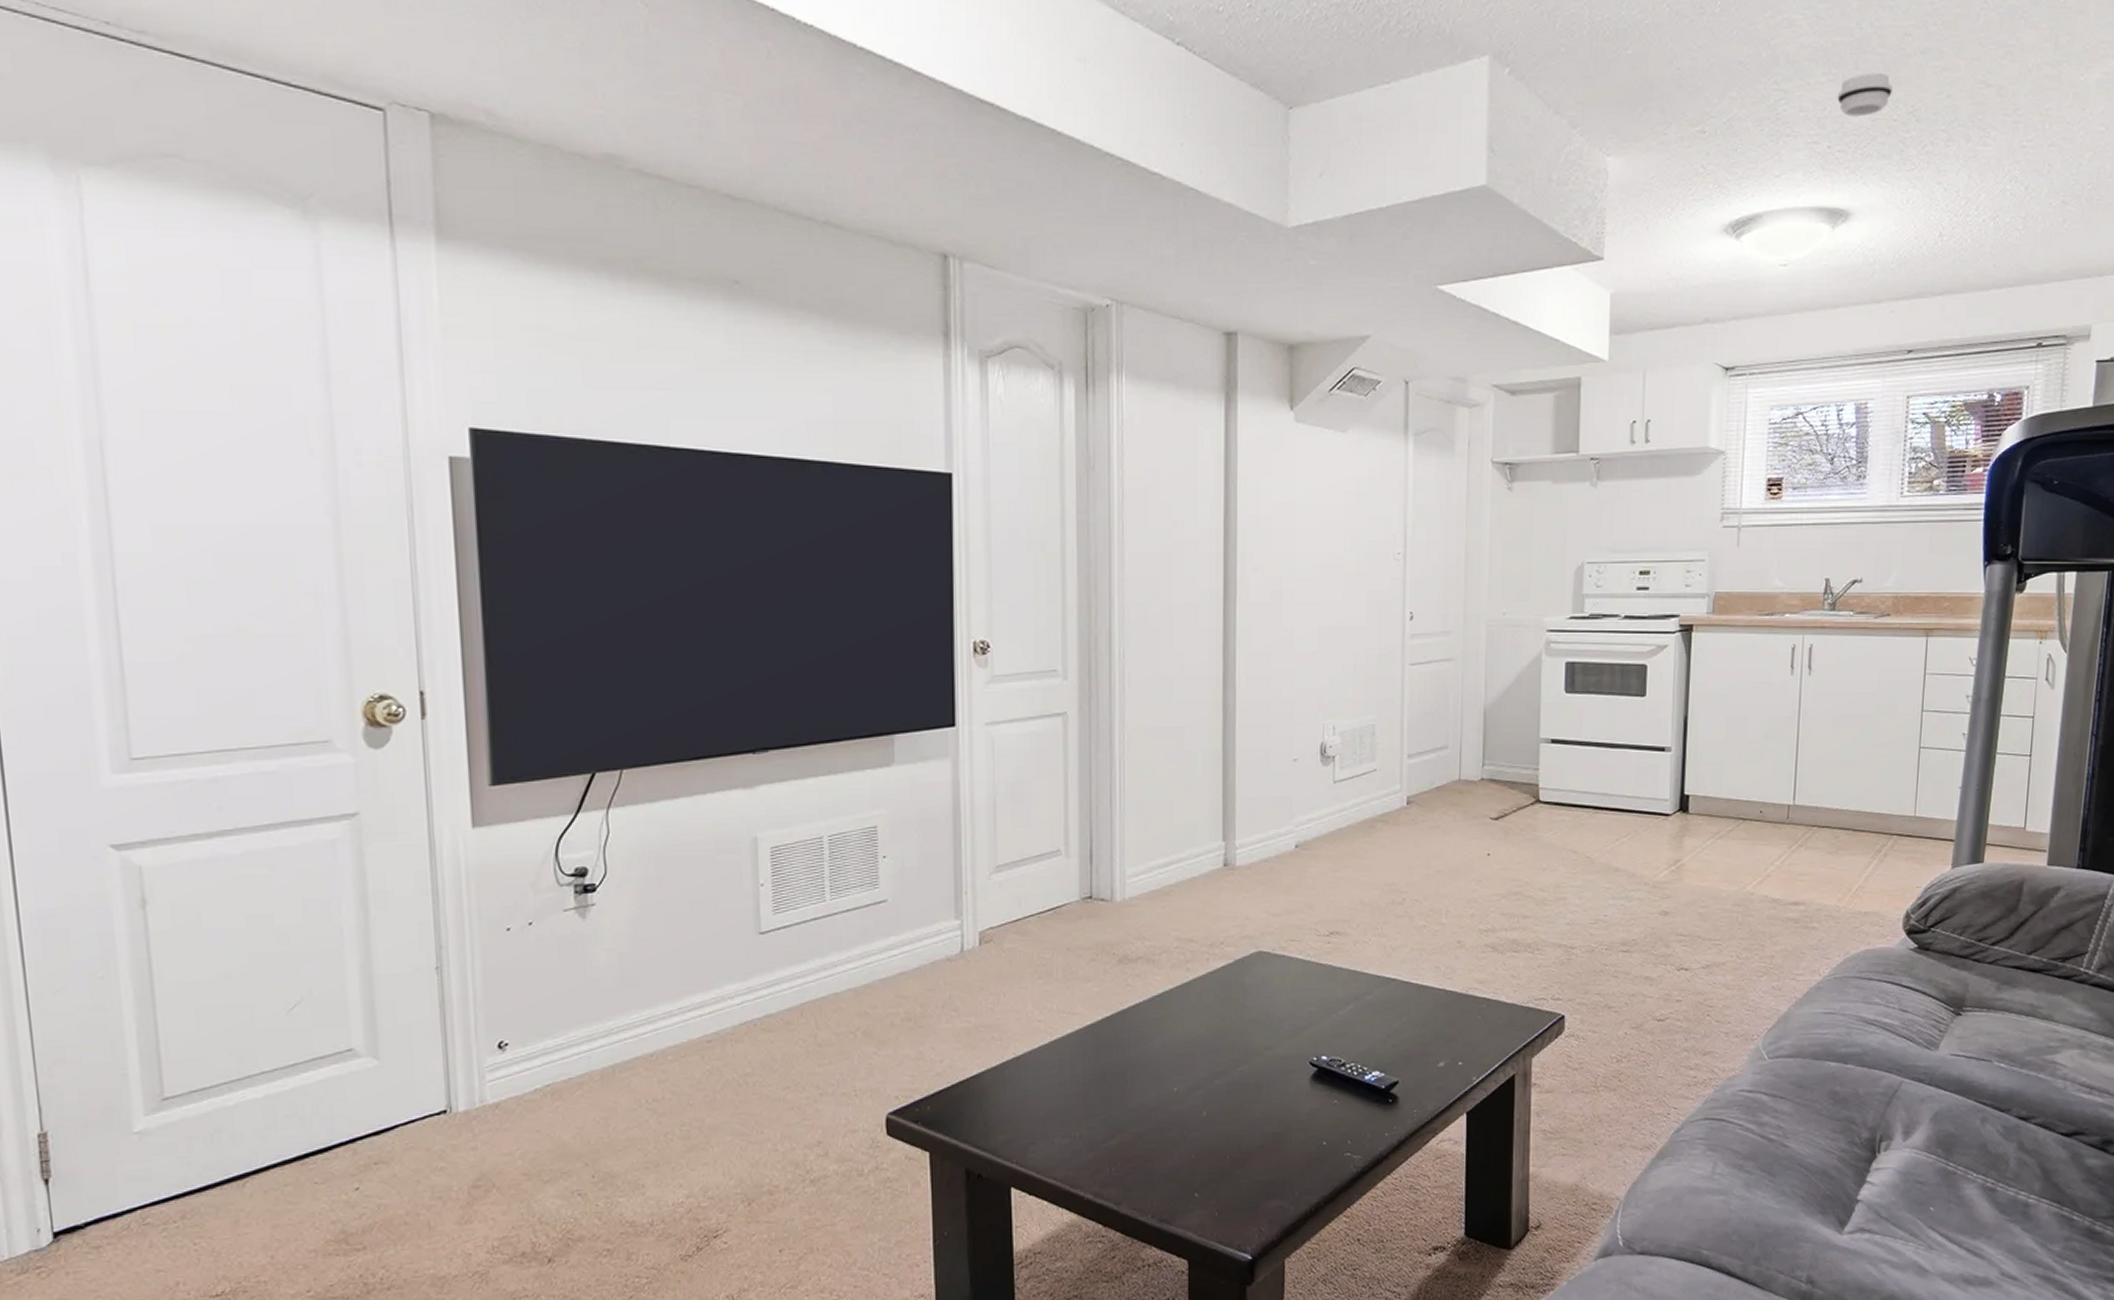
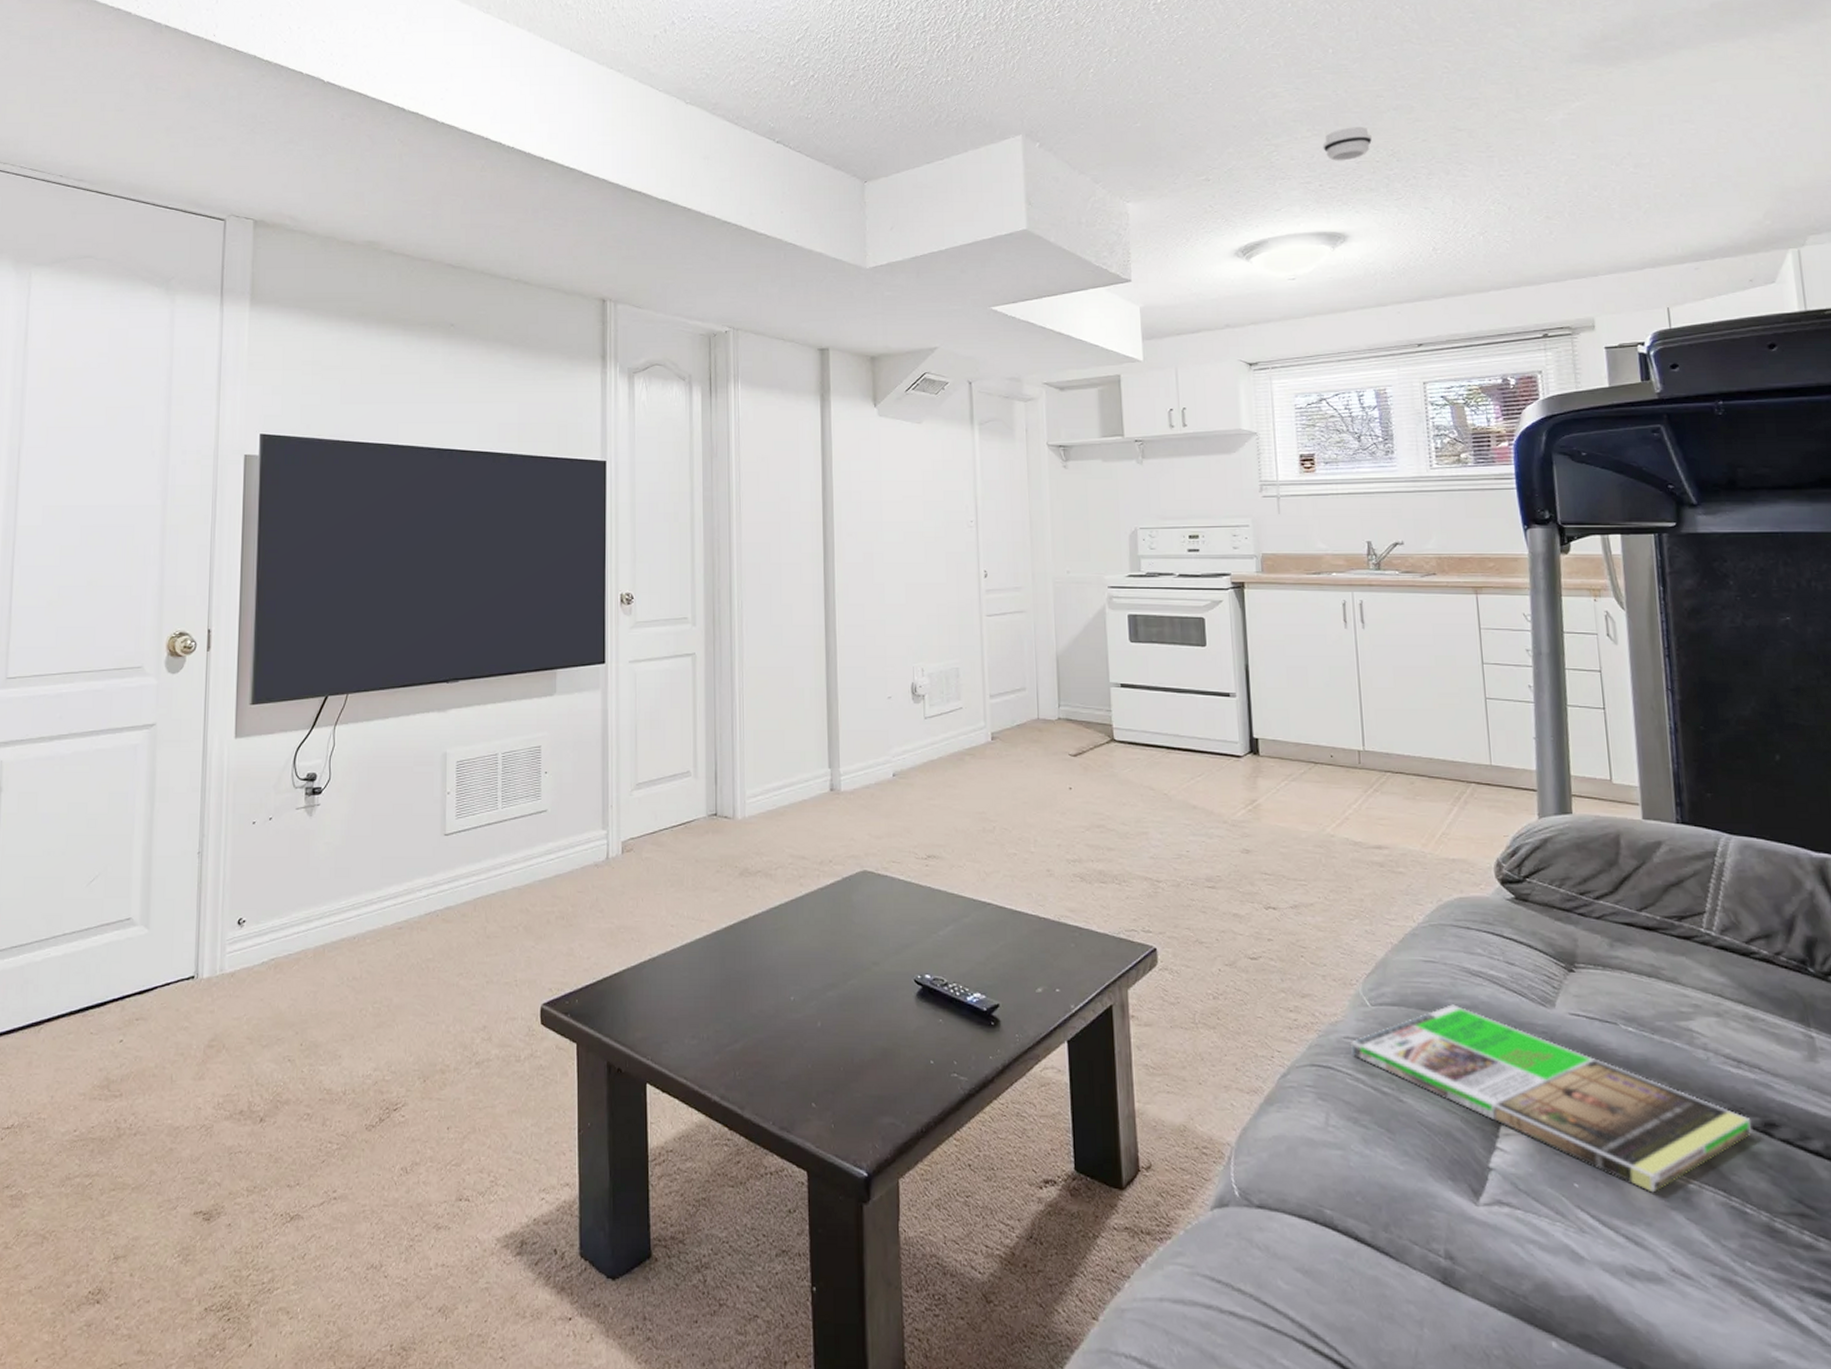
magazine: none [1743,1052,2092,1210] -> present [1350,1004,1753,1193]

